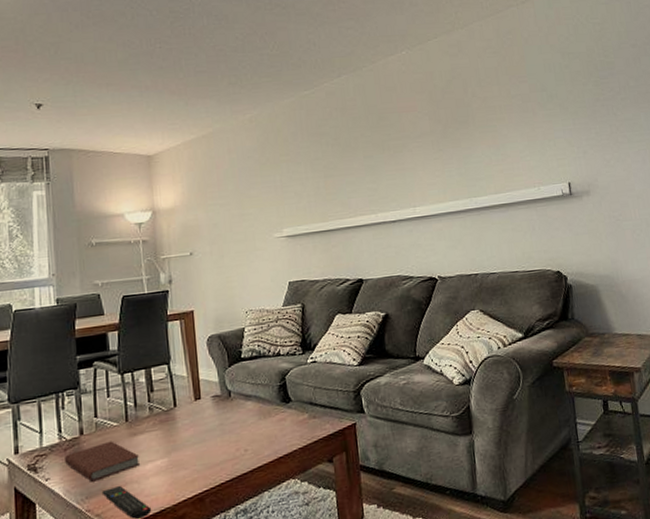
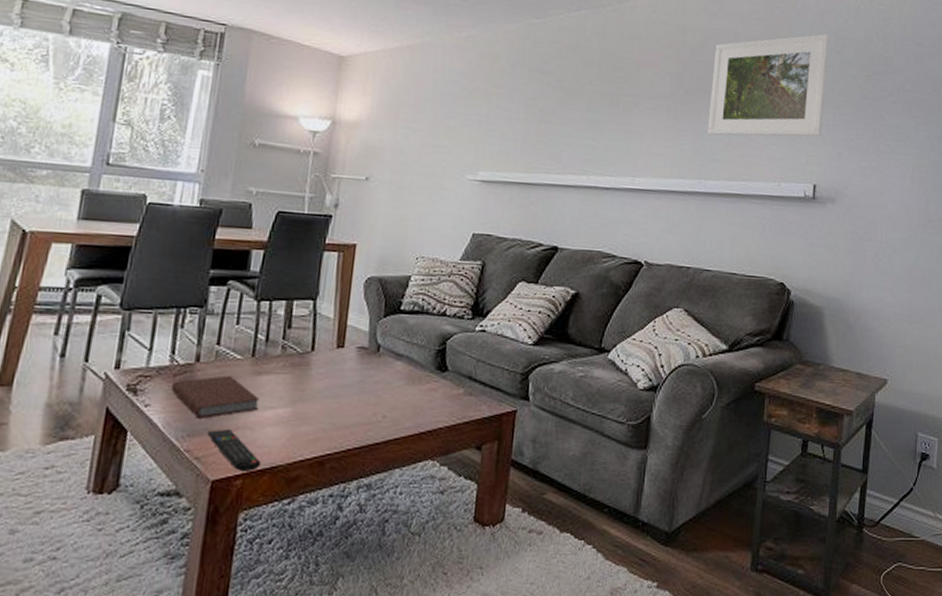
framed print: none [461,52,567,159] -> present [707,33,830,137]

